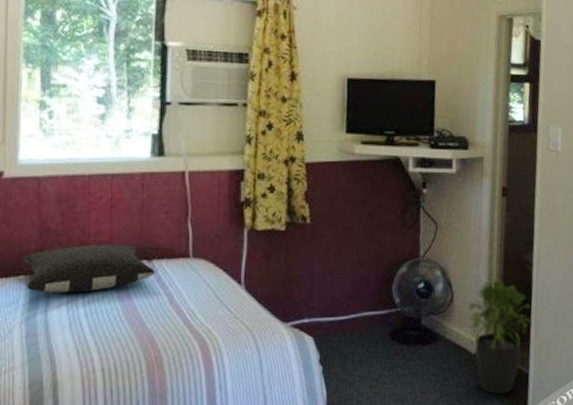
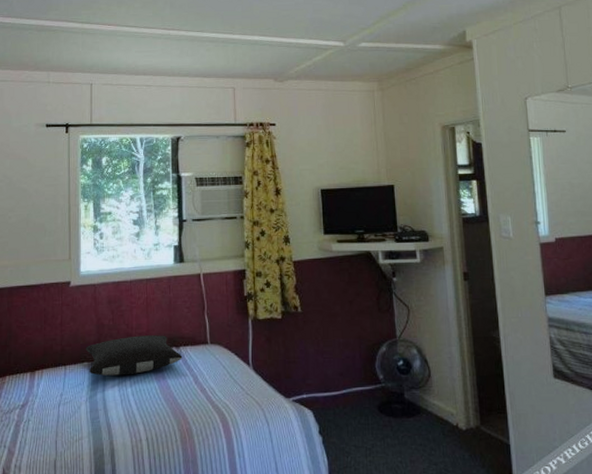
potted plant: present [465,279,533,394] -> none [443,355,507,464]

